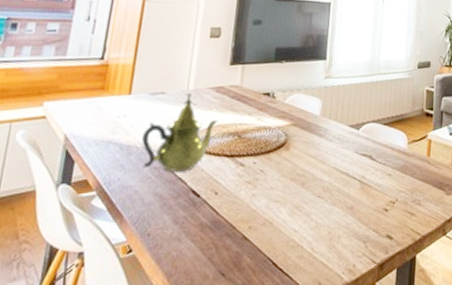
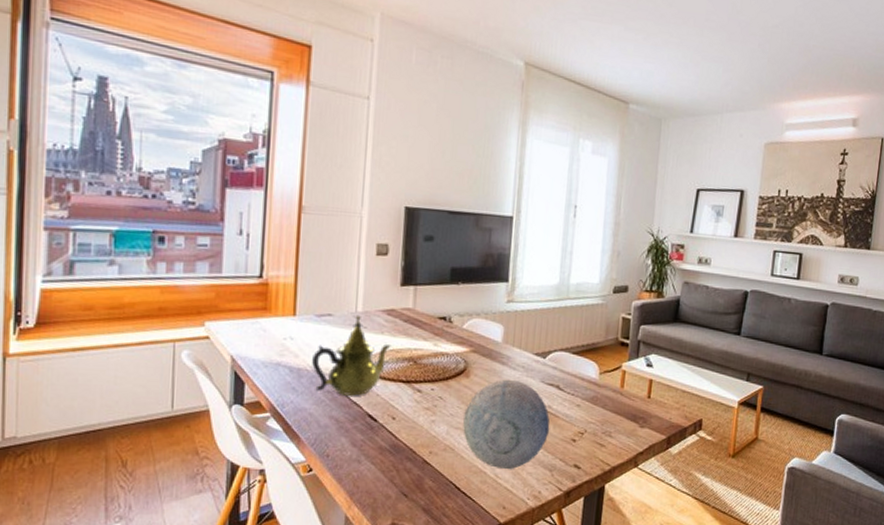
decorative orb: none [282,150,364,243] -> present [463,379,550,470]

